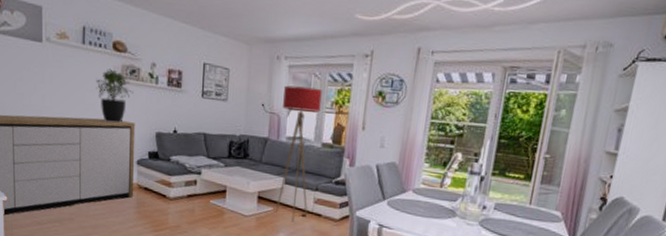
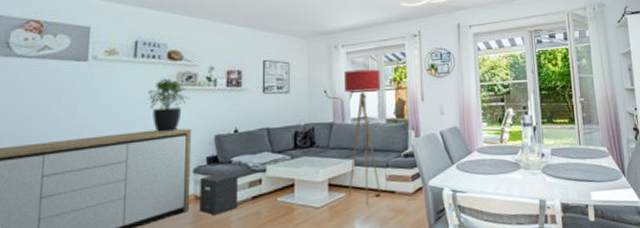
speaker: none [142,168,176,206] -> present [199,172,238,216]

